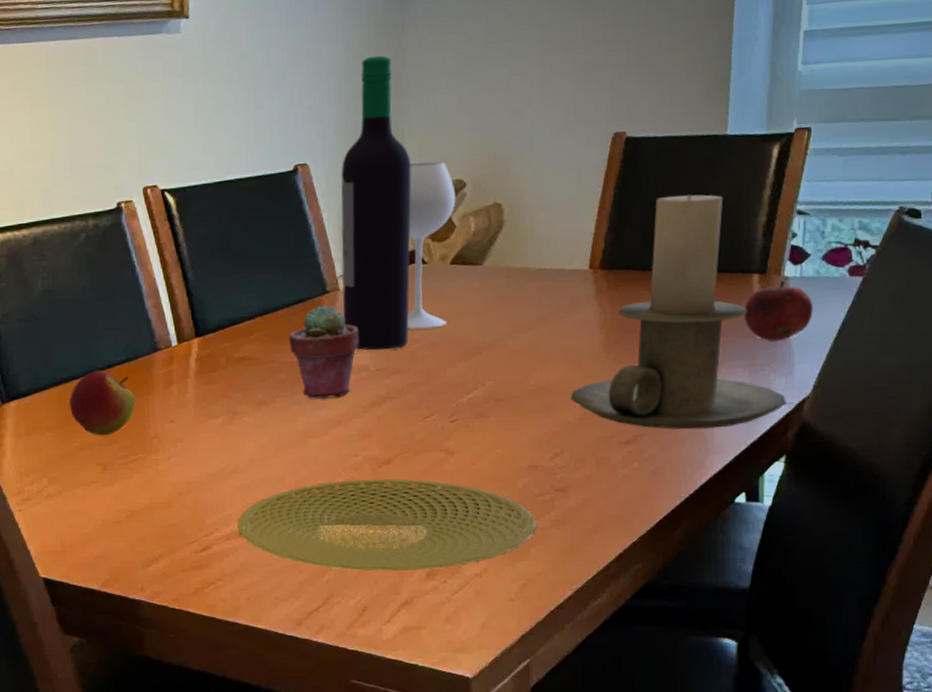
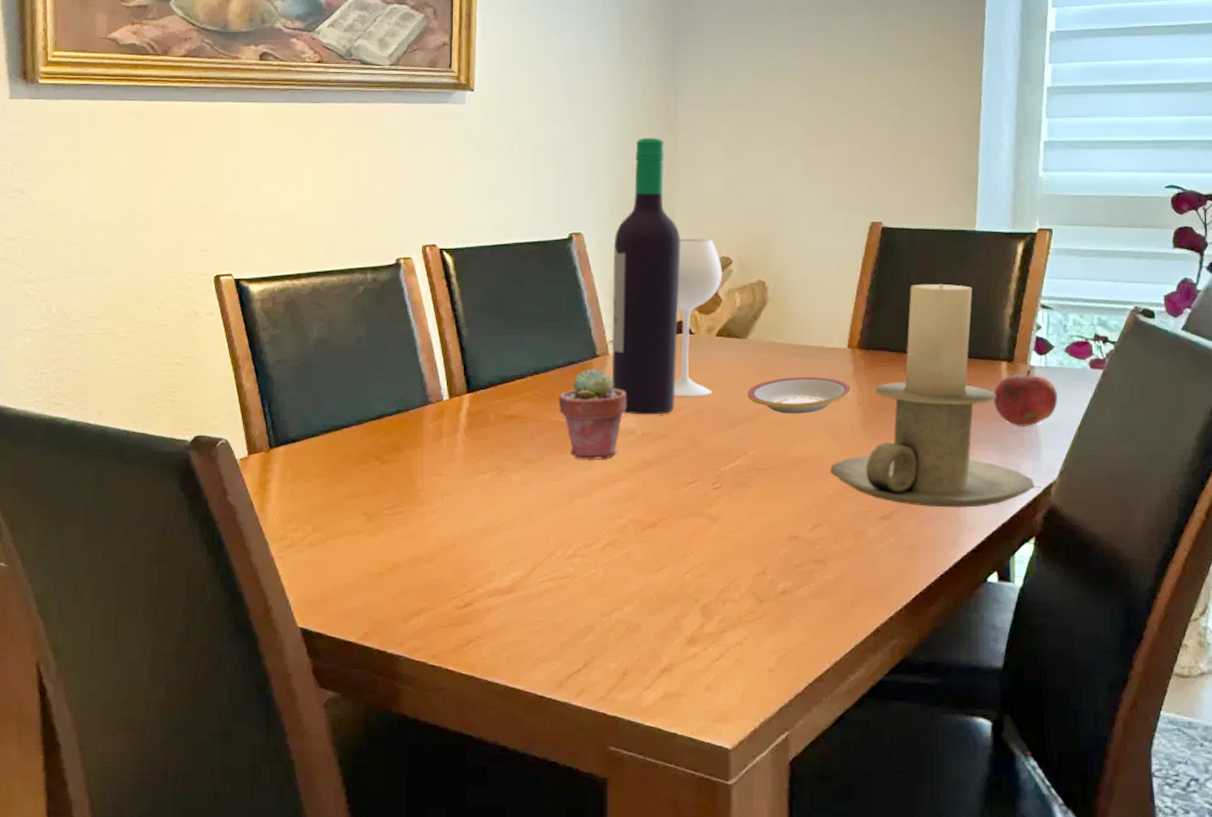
apple: present [69,370,136,436] -> none [337,420,405,486]
plate: present [237,478,536,572] -> none [500,542,796,637]
plate: none [484,300,592,342] -> present [747,376,851,414]

